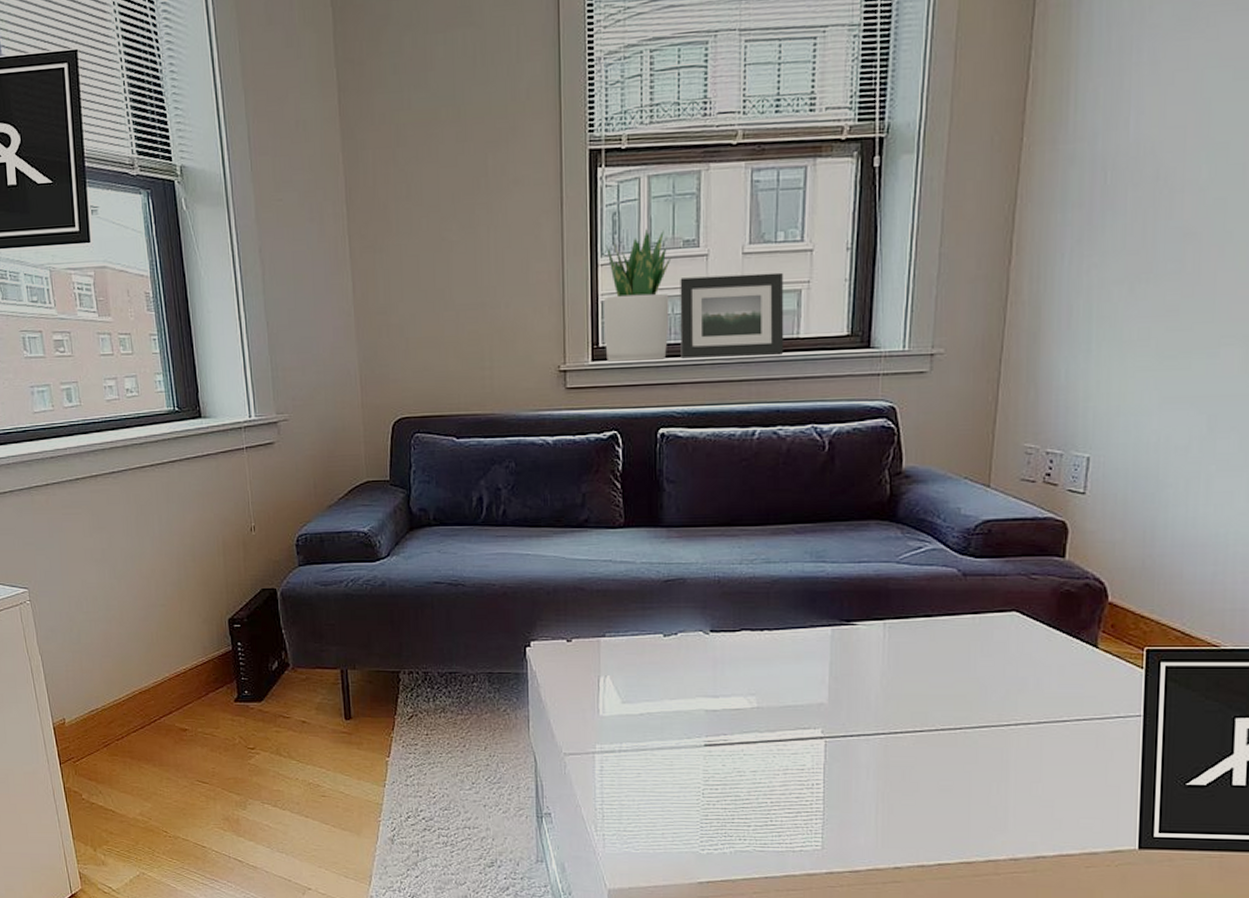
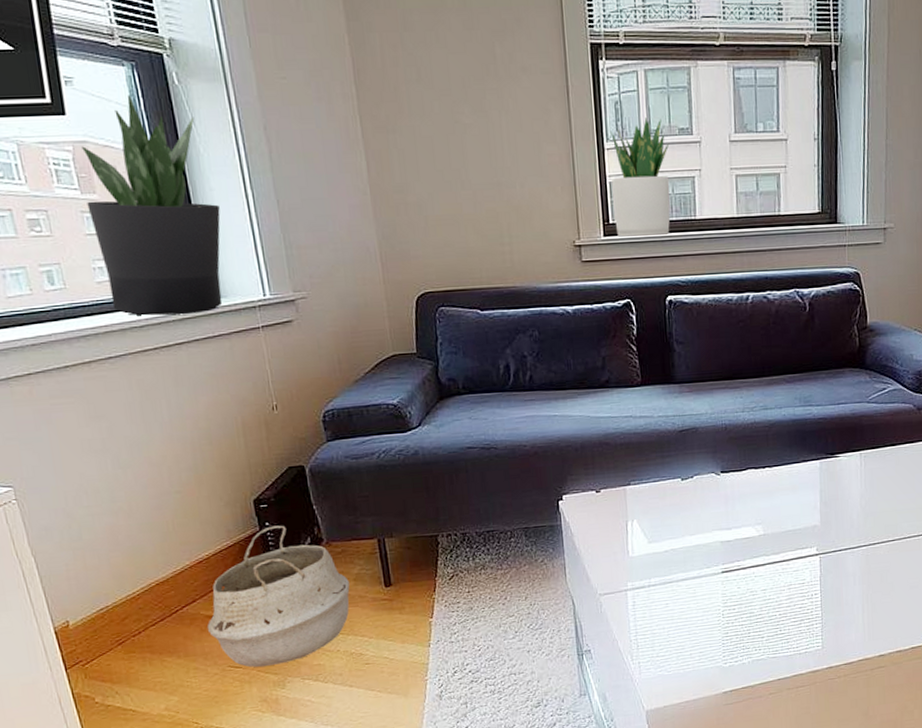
planter: none [102,222,215,434] -> present [82,95,223,316]
woven basket: none [180,646,312,786] -> present [207,525,350,667]
picture frame: present [680,272,784,359] -> none [677,158,769,234]

